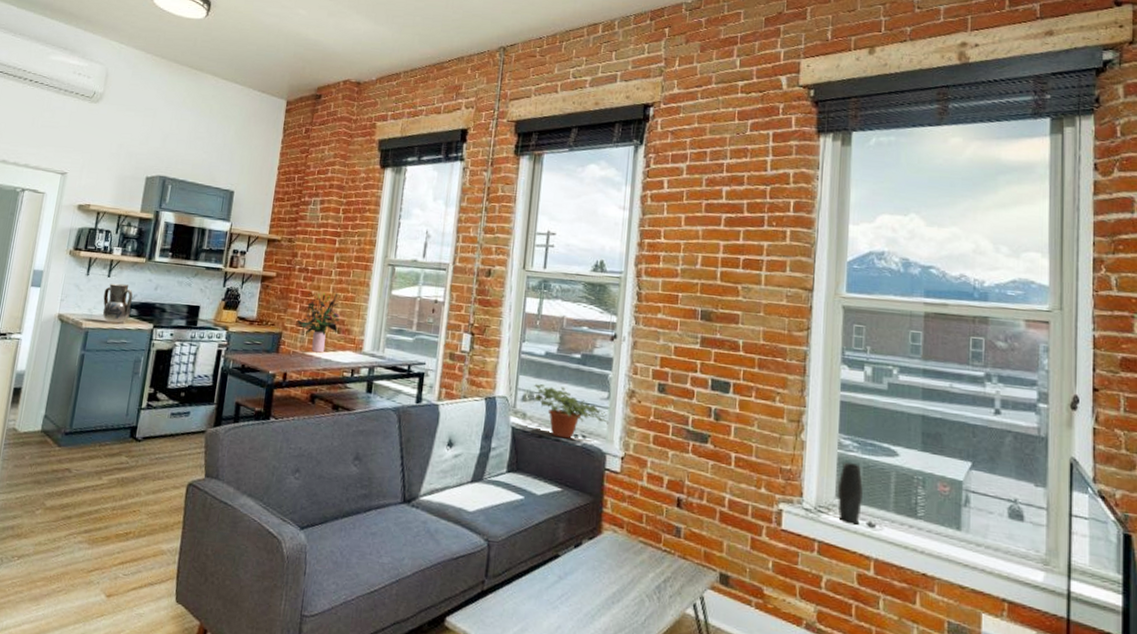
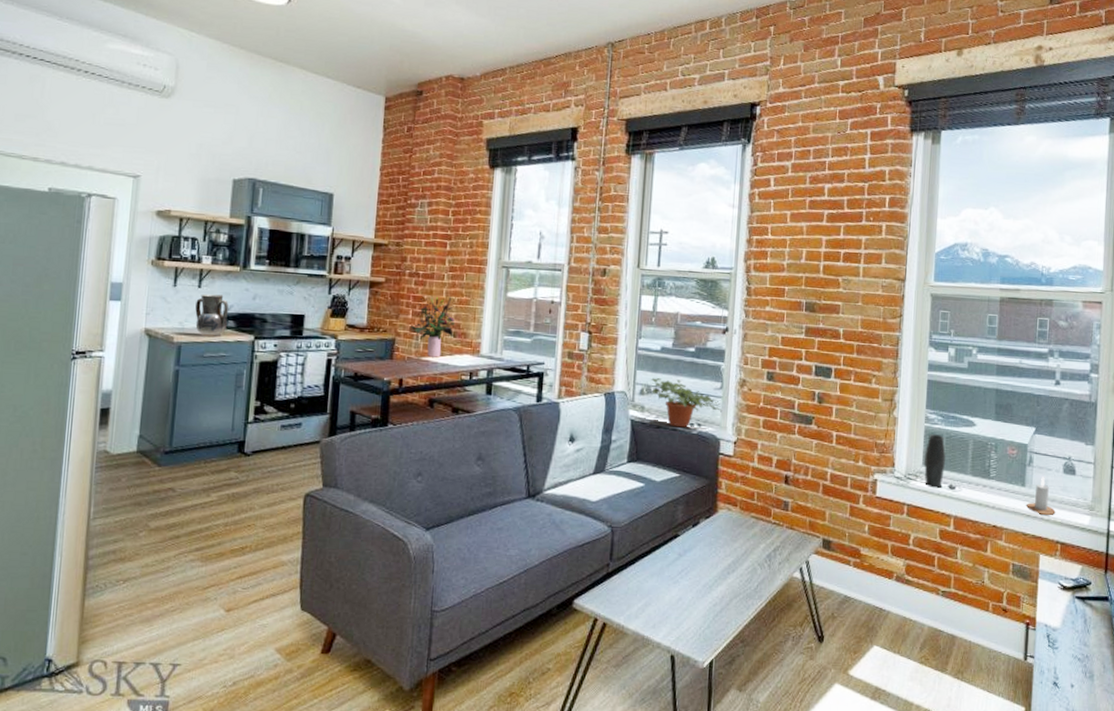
candle: none [963,520,1000,567] -> present [1026,476,1056,515]

